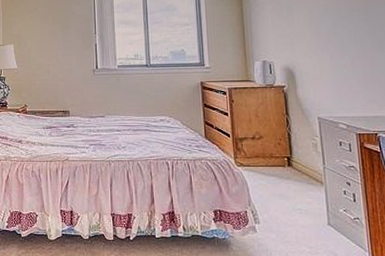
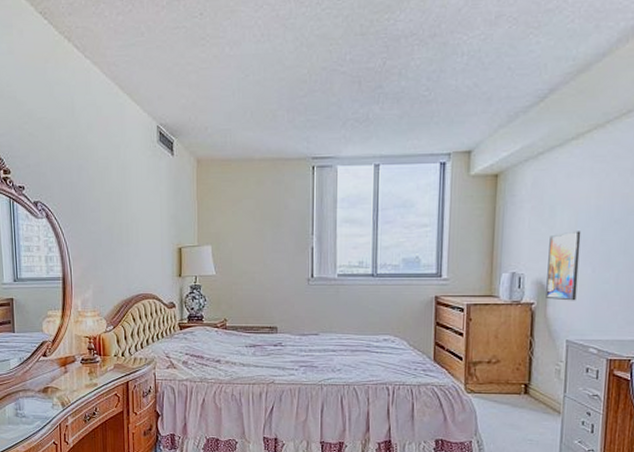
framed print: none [290,26,321,84] -> present [546,231,581,301]

